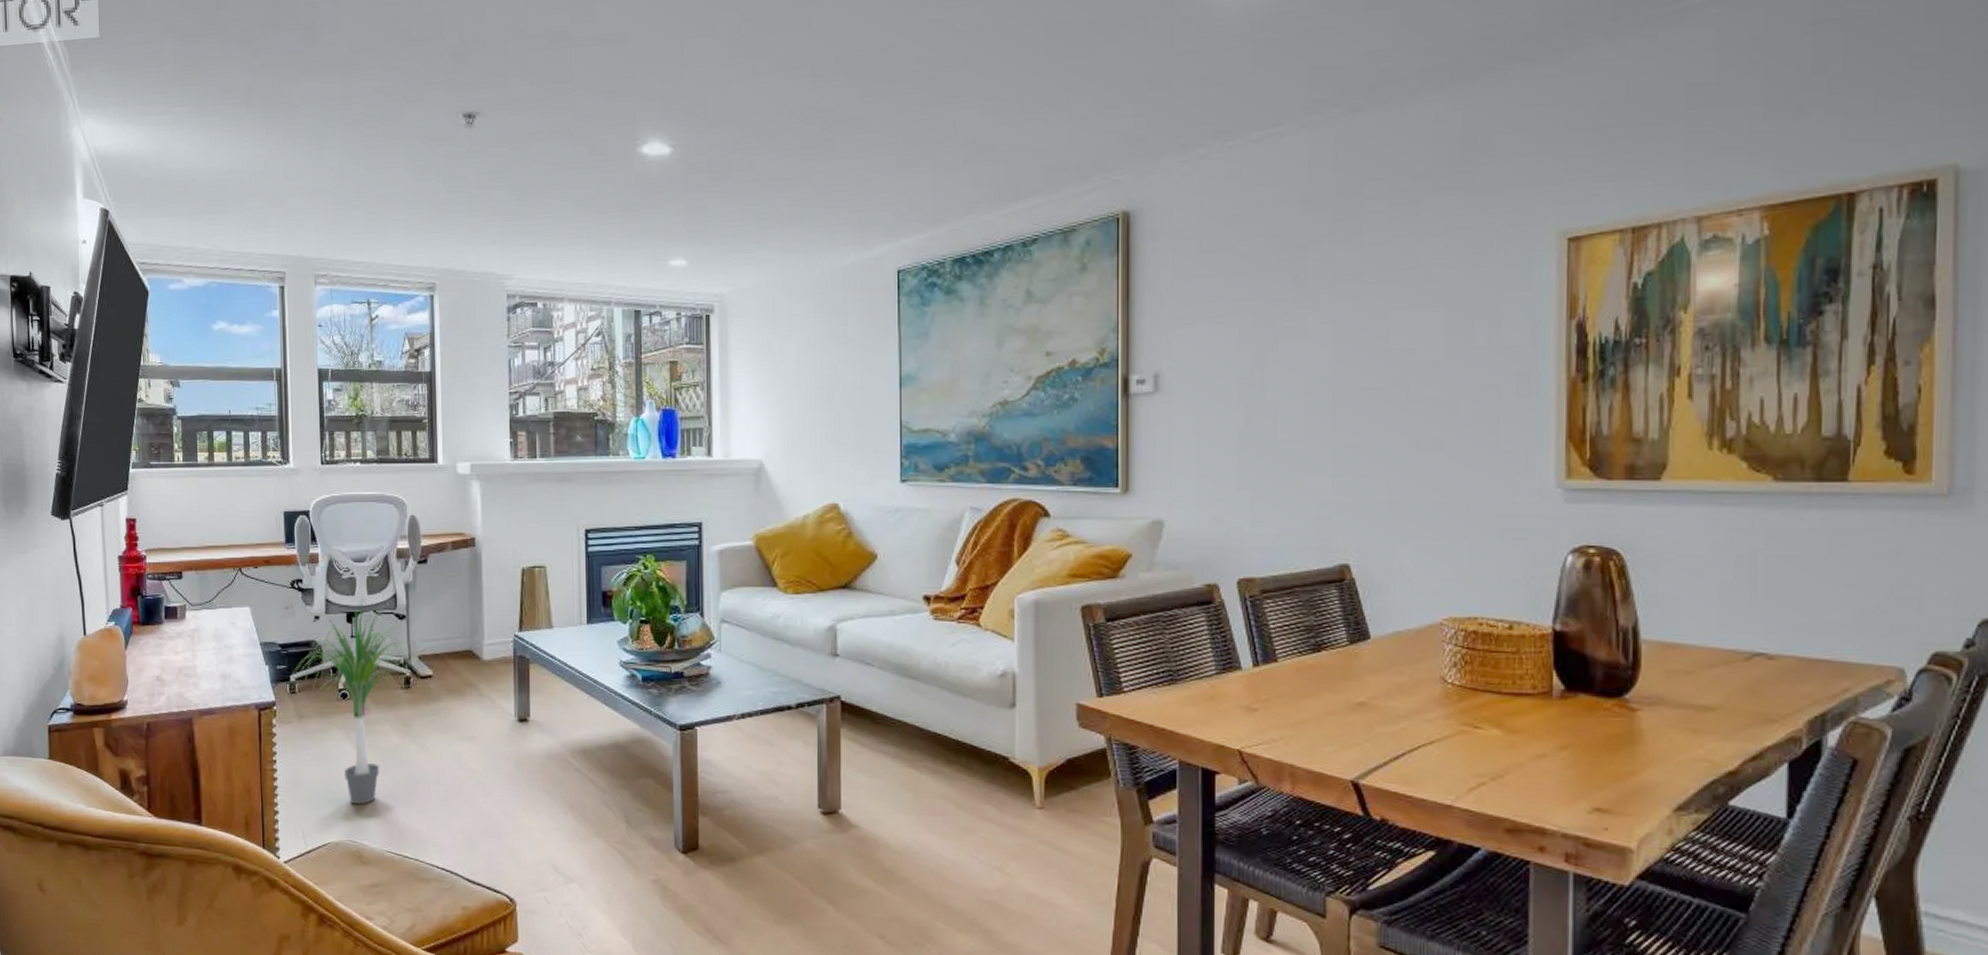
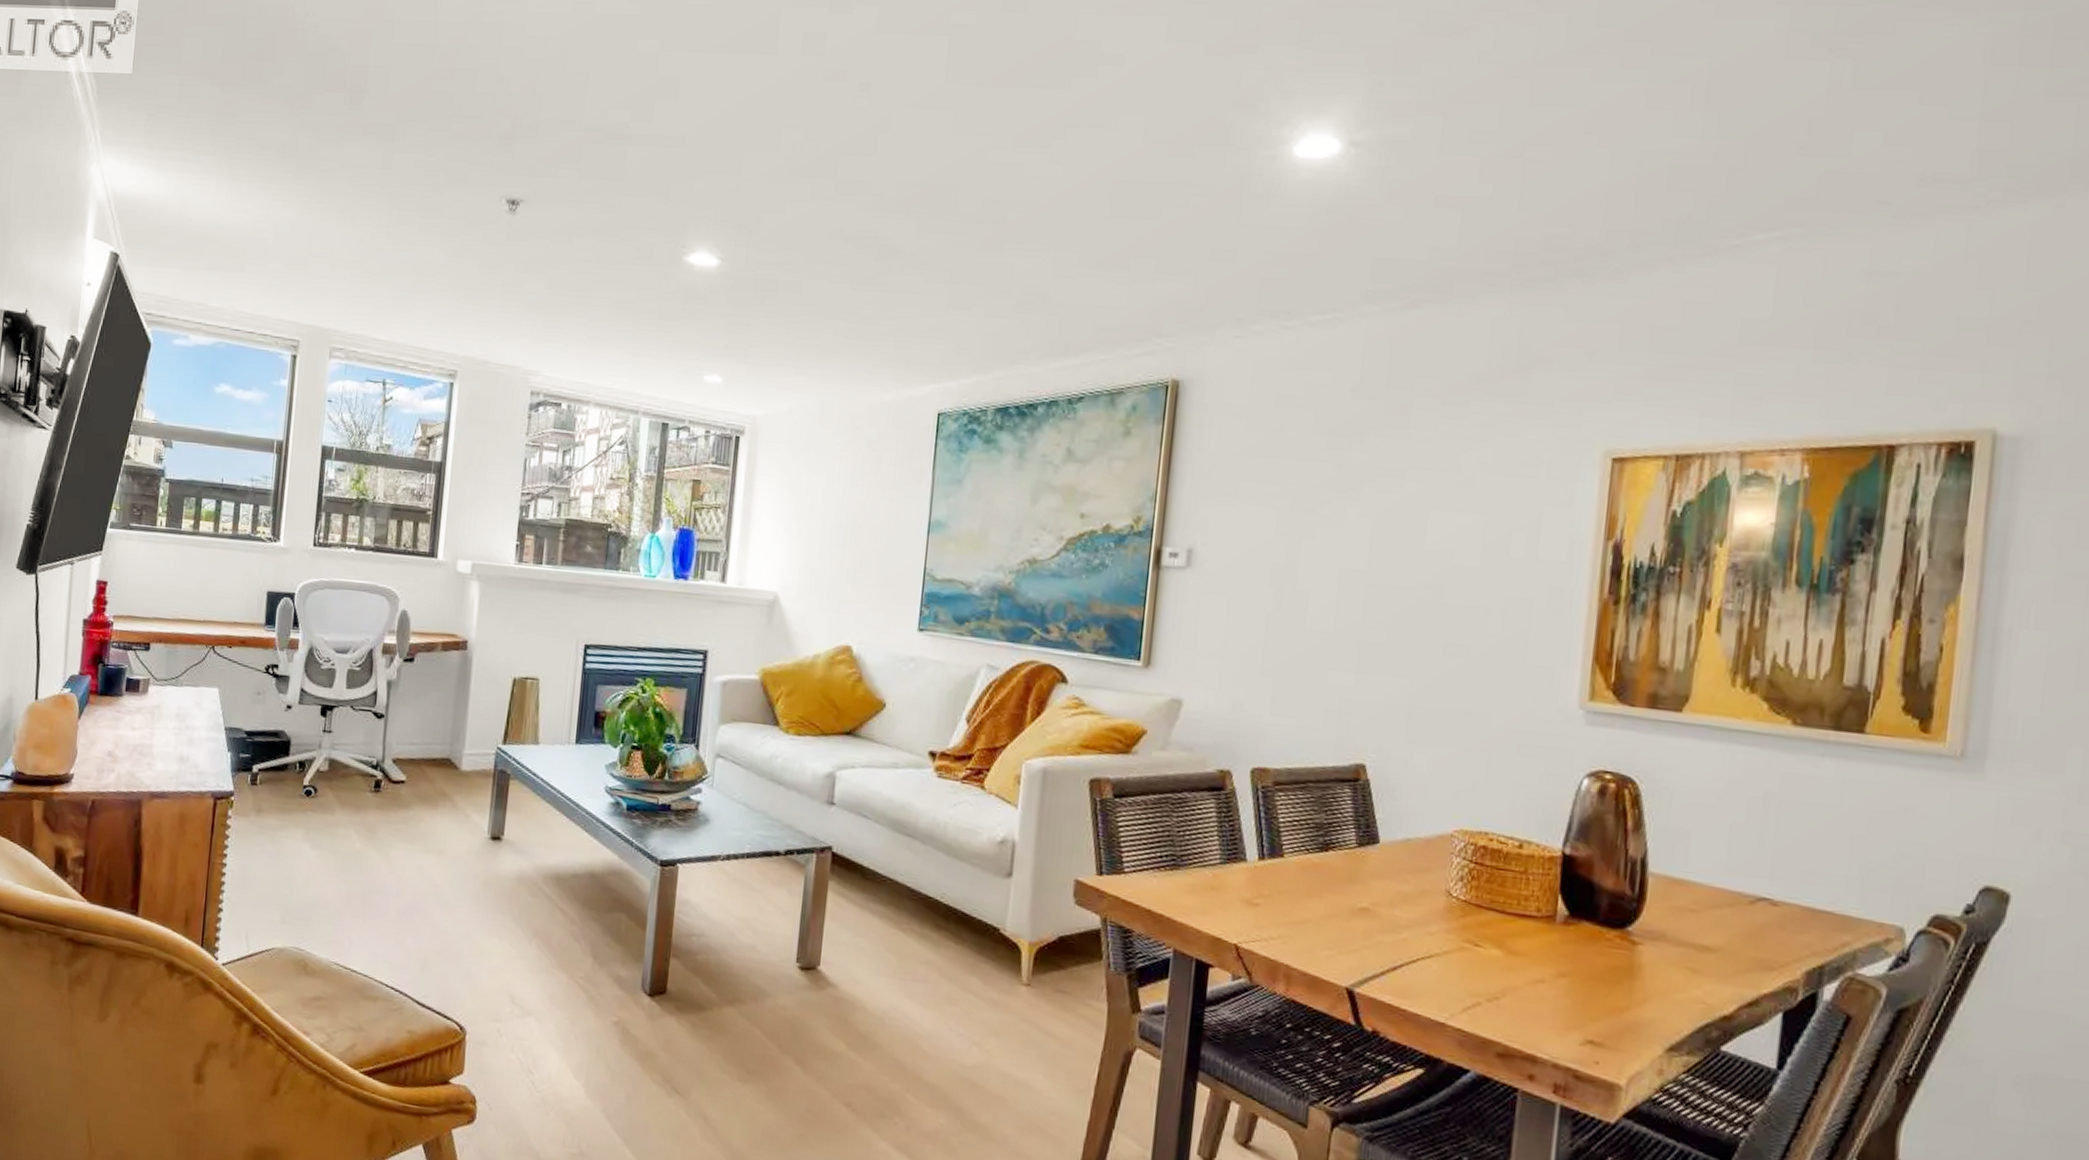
potted plant: present [288,599,425,805] -> none [250,692,398,912]

